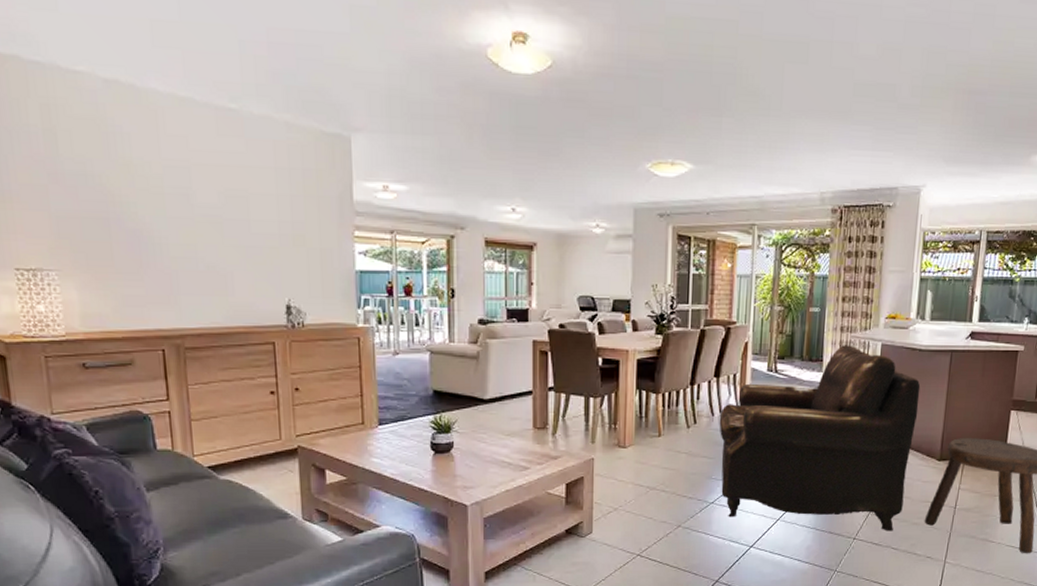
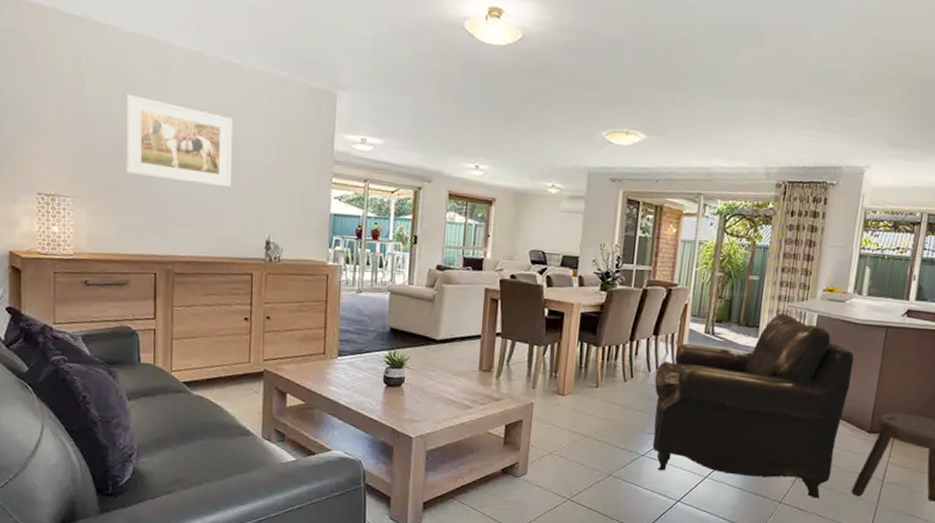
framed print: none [107,150,240,248] -> present [125,95,233,187]

